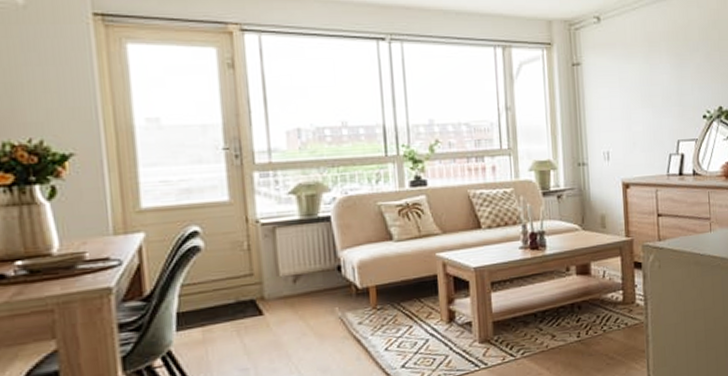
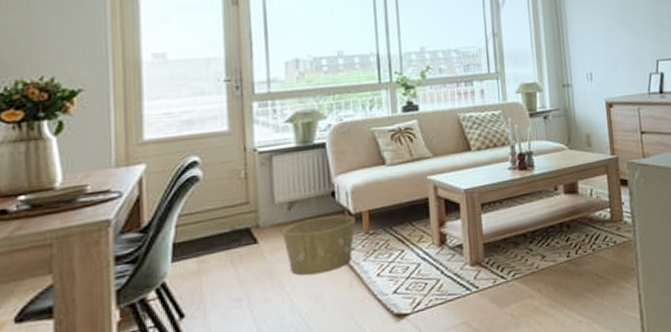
basket: none [287,289,363,348] -> present [282,214,356,276]

